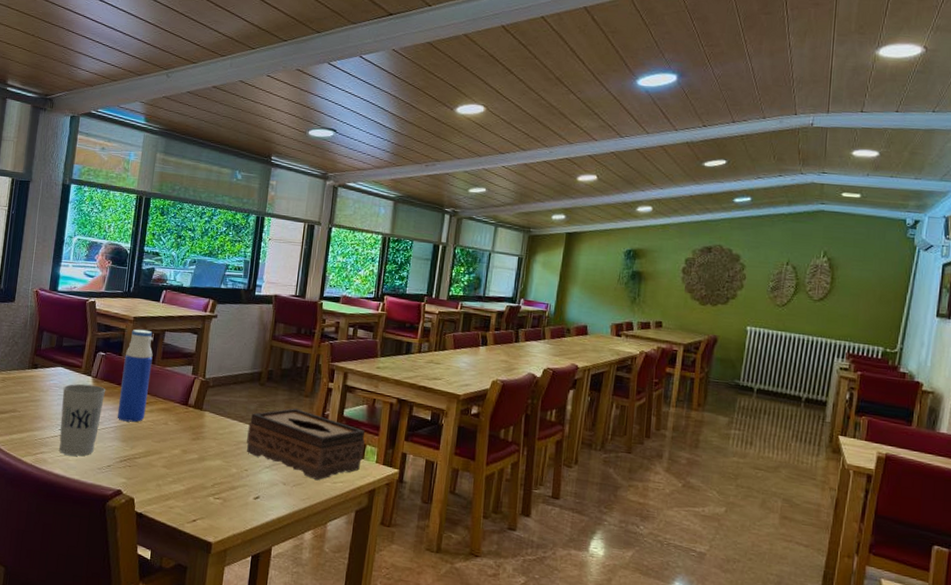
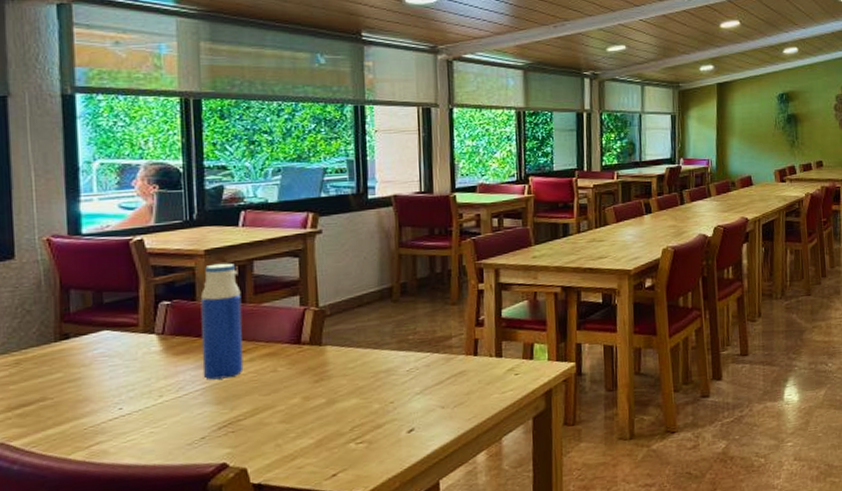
cup: present [59,383,106,456] -> none [115,343,181,438]
tissue box: present [247,408,365,481] -> none [386,320,532,395]

